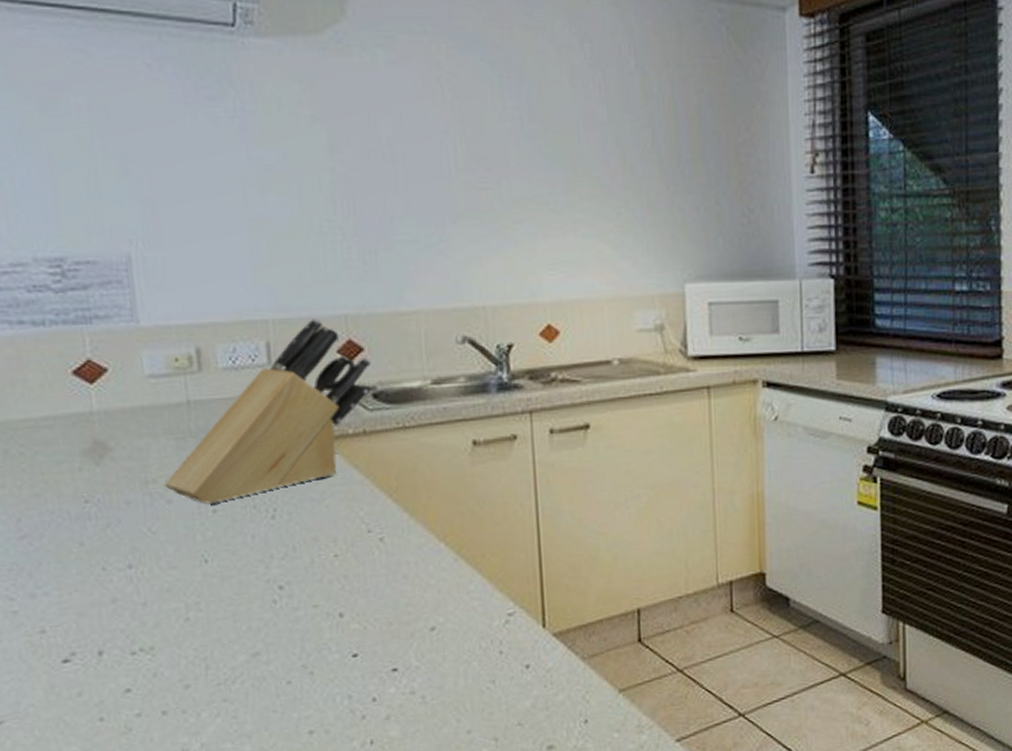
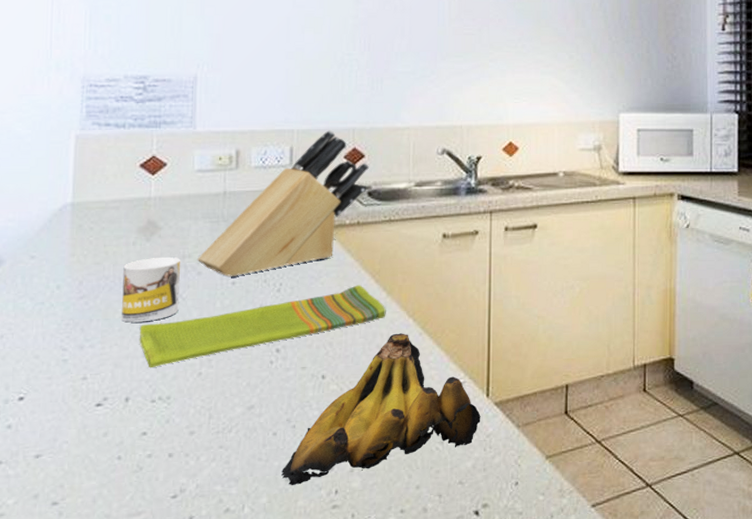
mug: none [71,484,150,564] -> present [122,257,180,323]
dish towel: none [103,506,411,616] -> present [139,285,386,368]
banana bunch: none [303,560,538,739] -> present [281,333,481,486]

